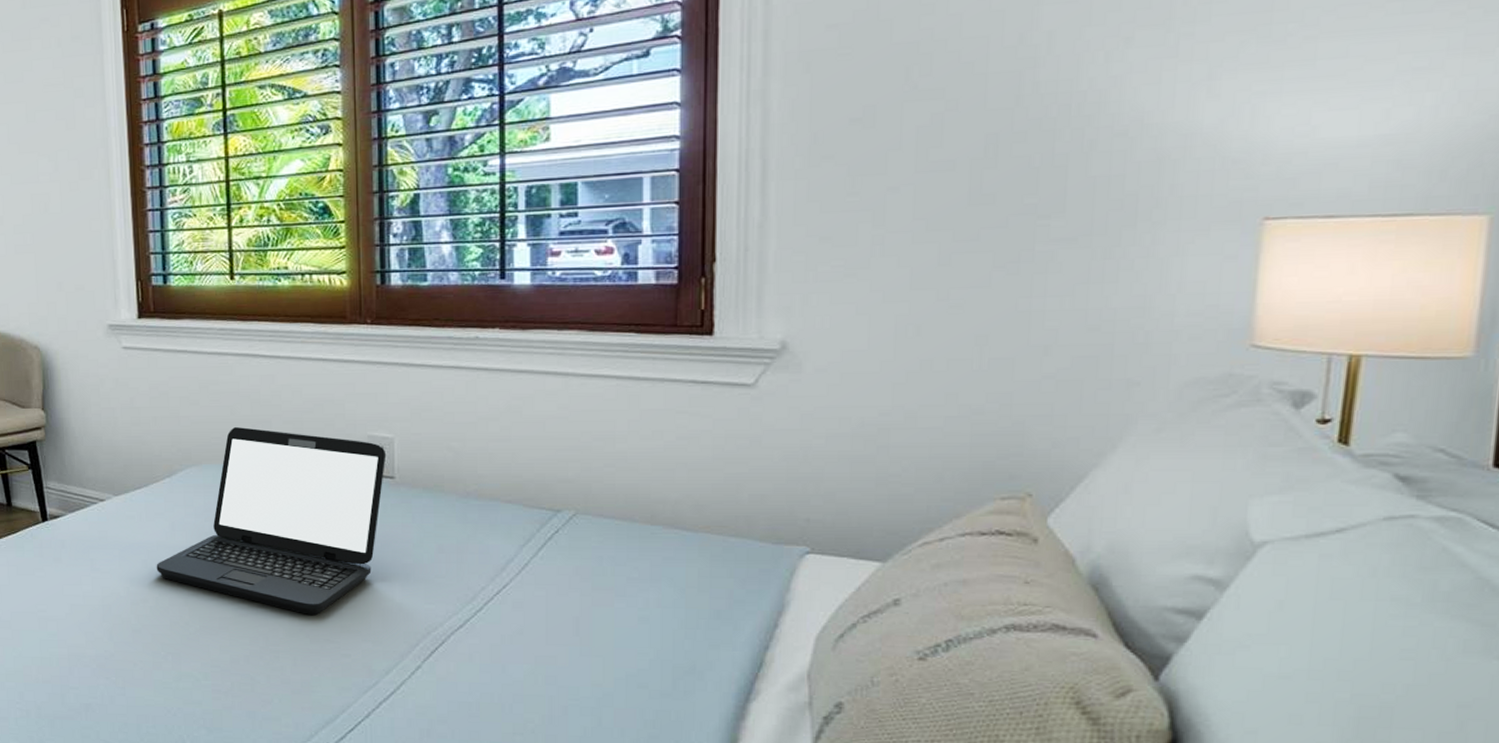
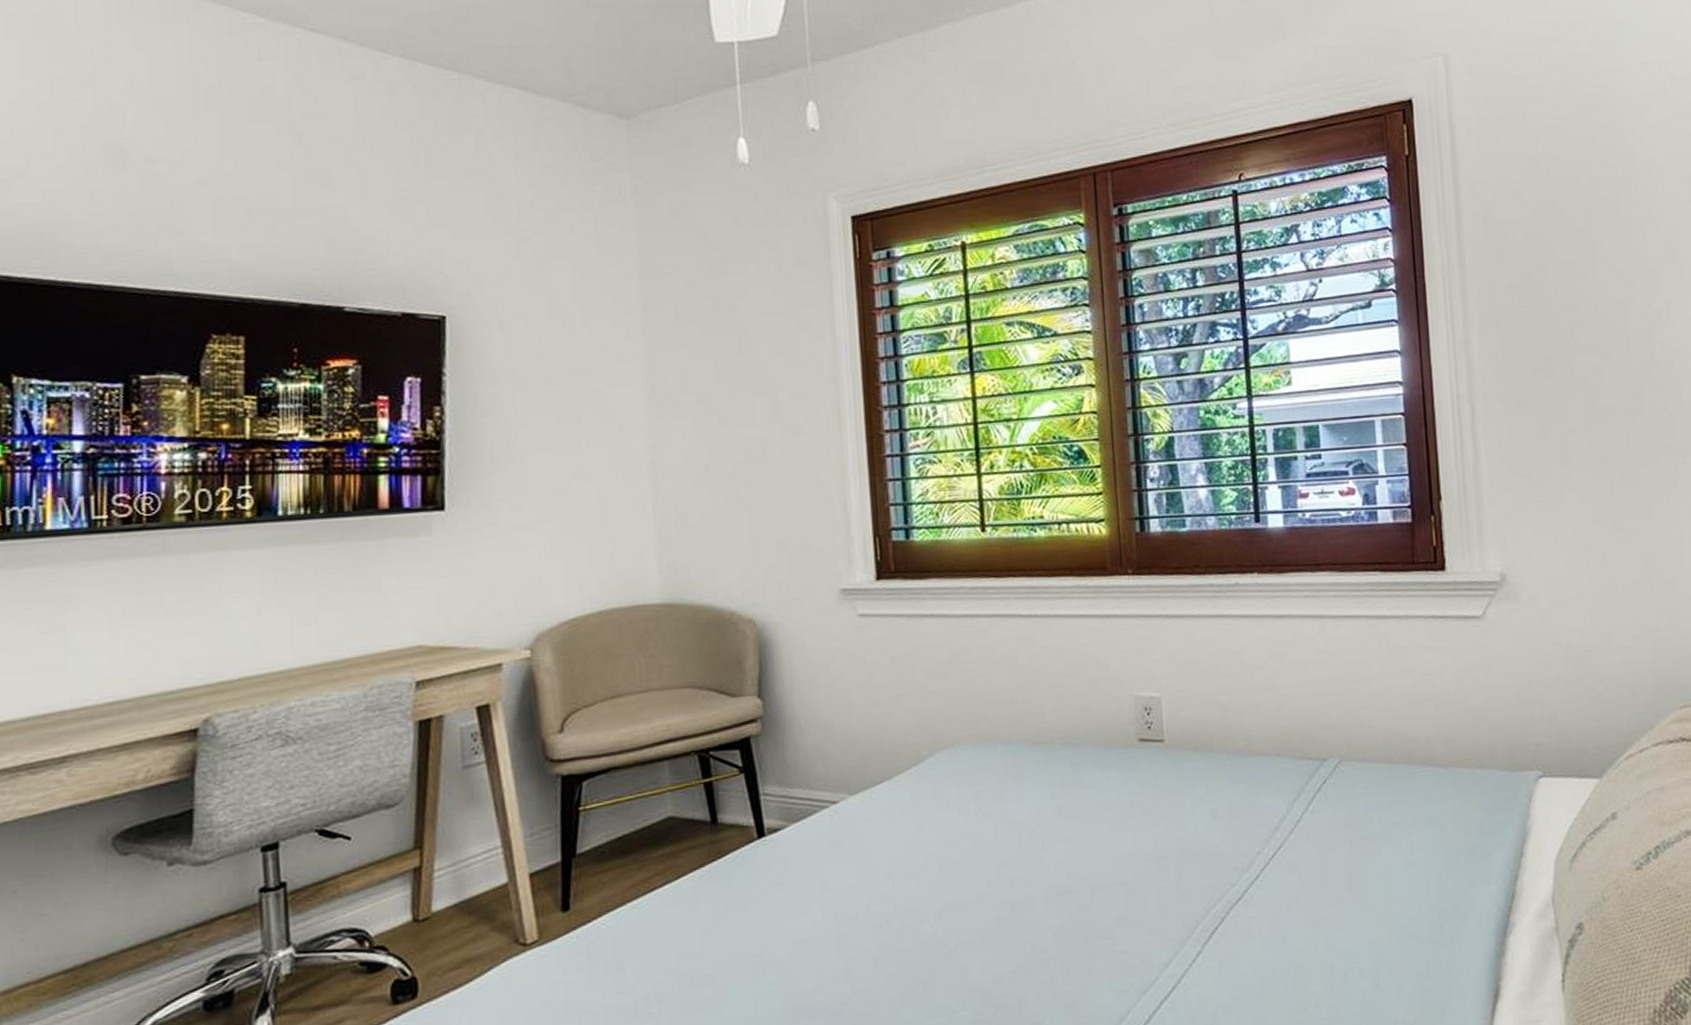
laptop: present [156,427,387,615] -> none [902,698,1155,911]

